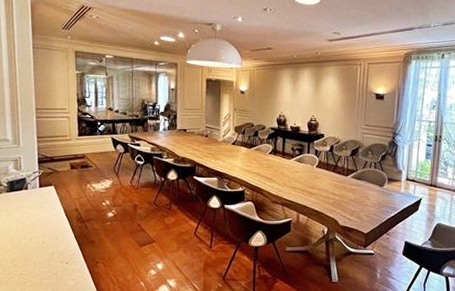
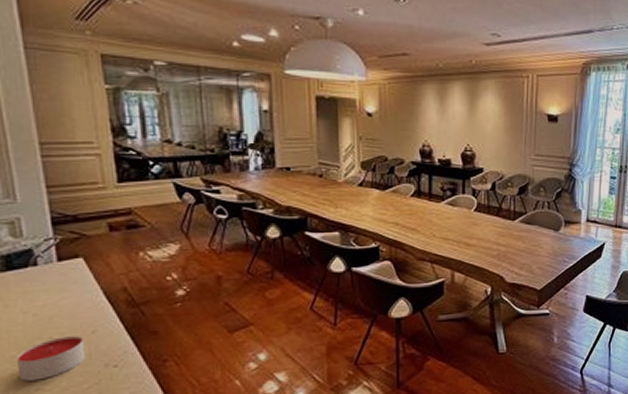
candle: none [10,239,50,268] -> present [16,336,86,381]

